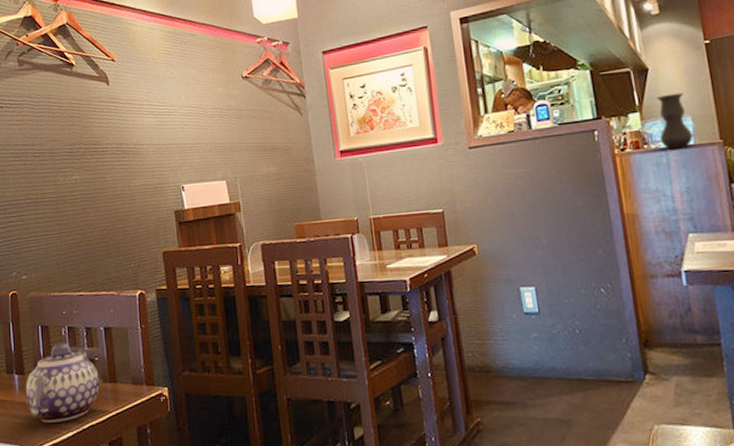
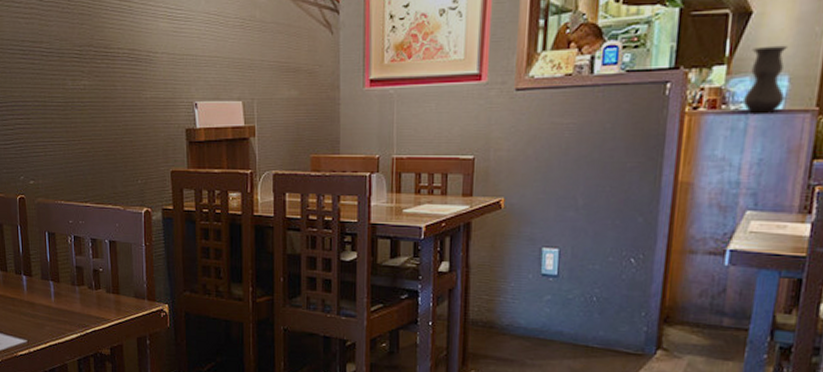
teapot: present [25,343,100,423] -> none [32,251,103,324]

